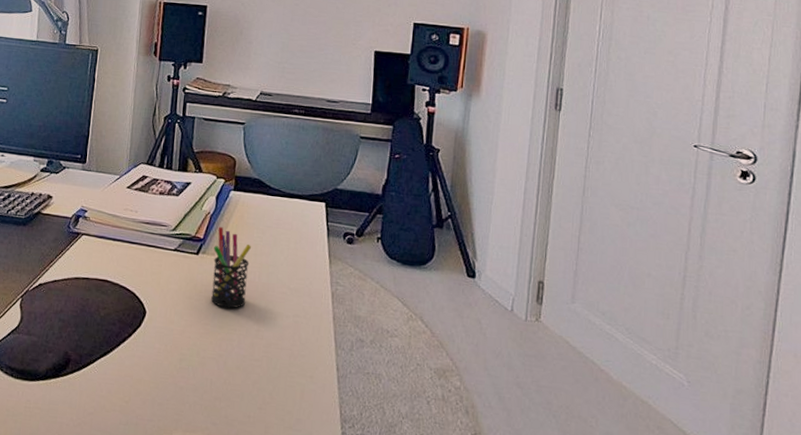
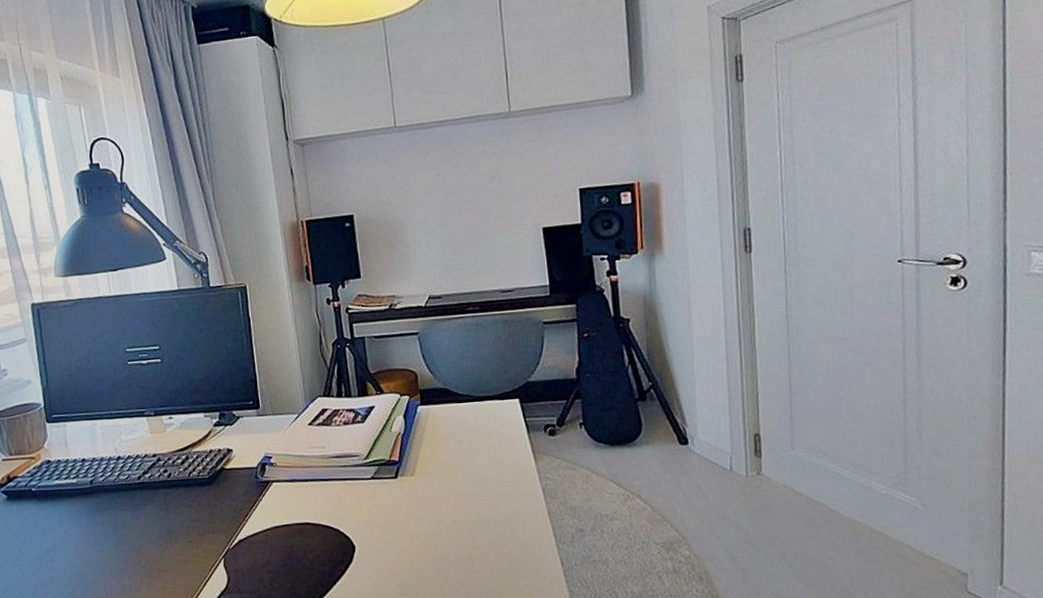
pen holder: present [210,227,252,309] -> none [411,445,456,526]

